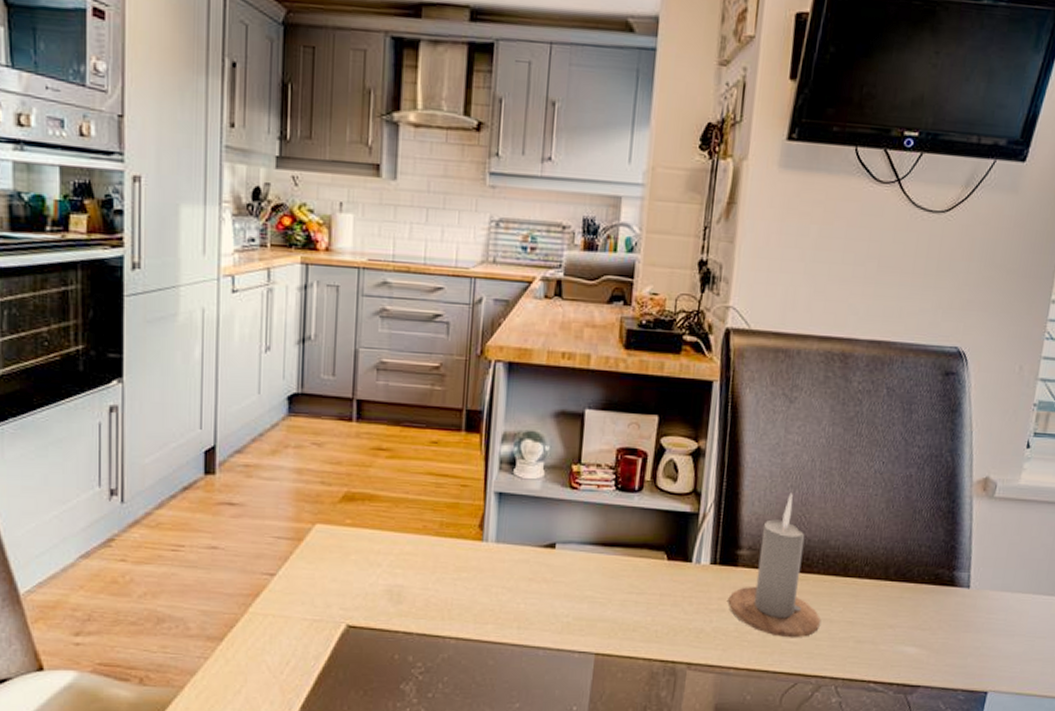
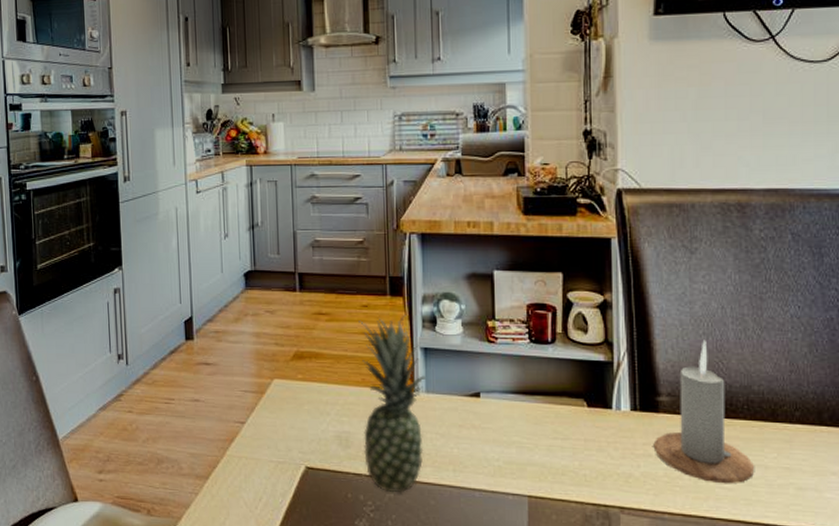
fruit: none [418,453,497,653] -> present [359,314,426,493]

